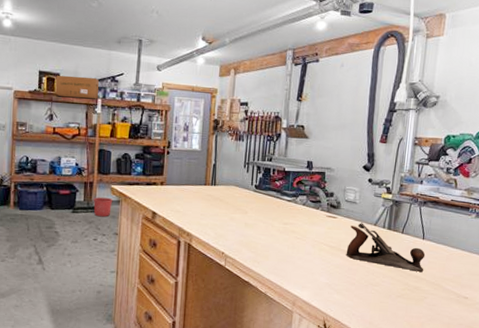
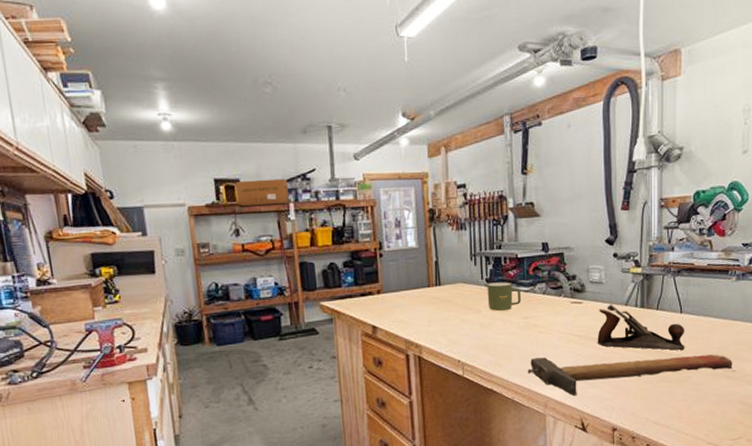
bucket: present [93,197,113,217] -> none [301,317,325,341]
mug: none [254,189,284,216] -> present [487,282,521,312]
hammer: none [281,259,466,298] -> present [527,354,733,396]

